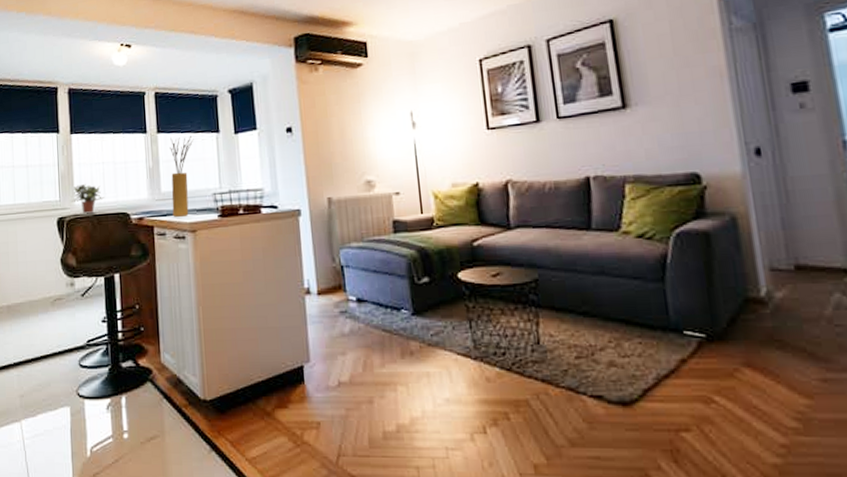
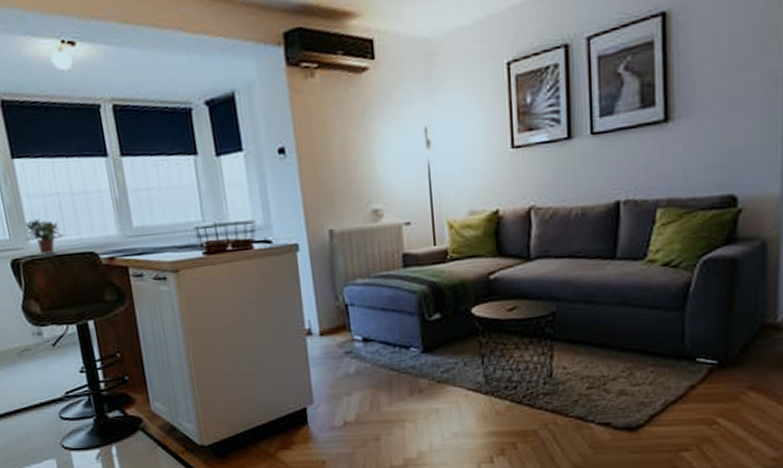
vase: present [169,135,194,218] -> none [137,158,169,257]

